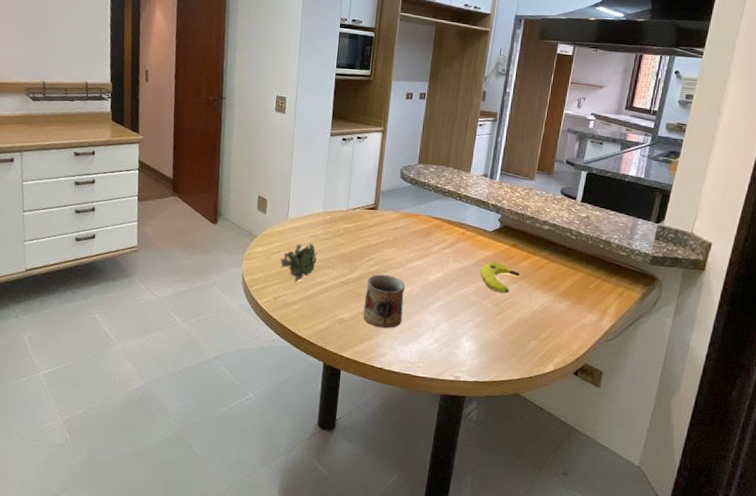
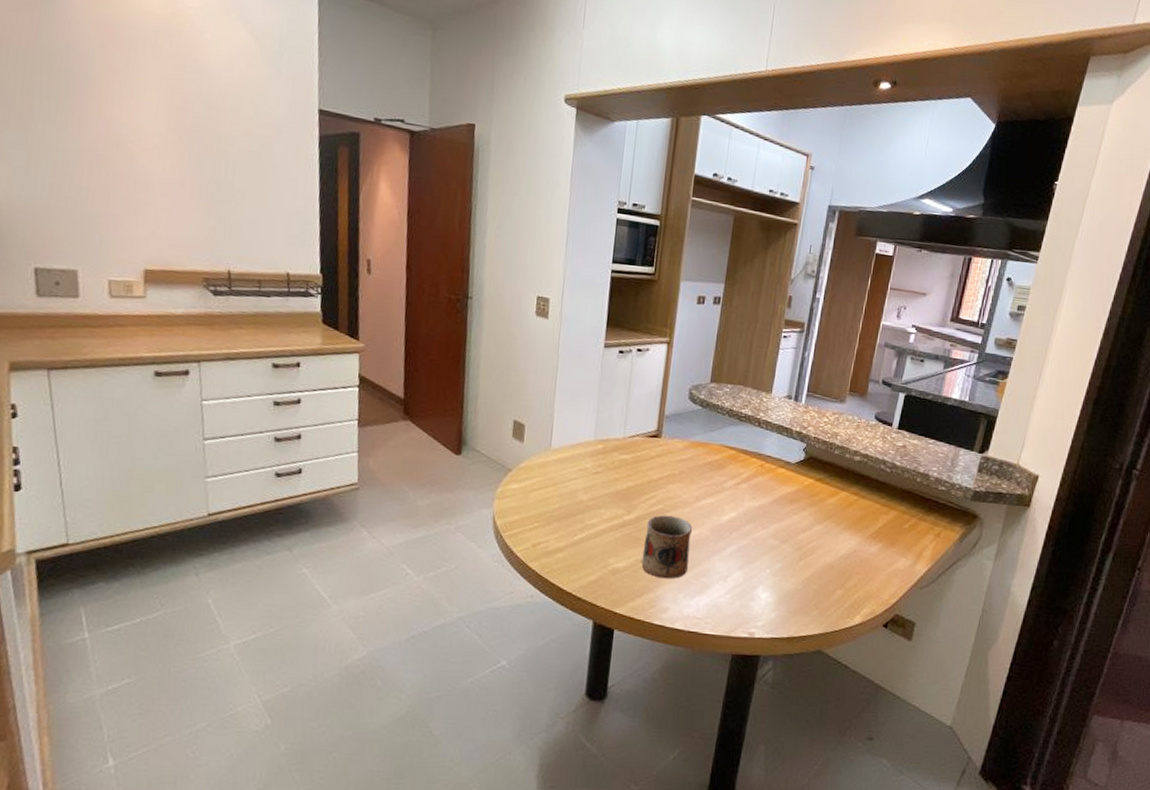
flower: present [280,242,318,281] -> none [541,477,588,525]
banana: present [479,262,520,294] -> none [780,499,826,536]

